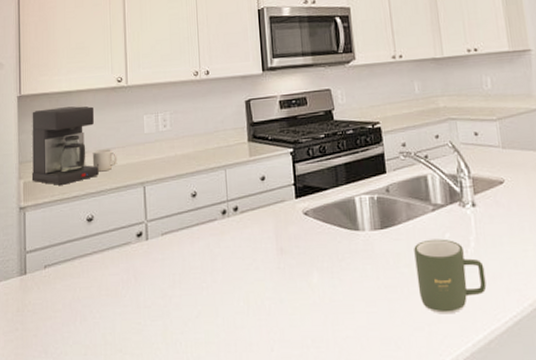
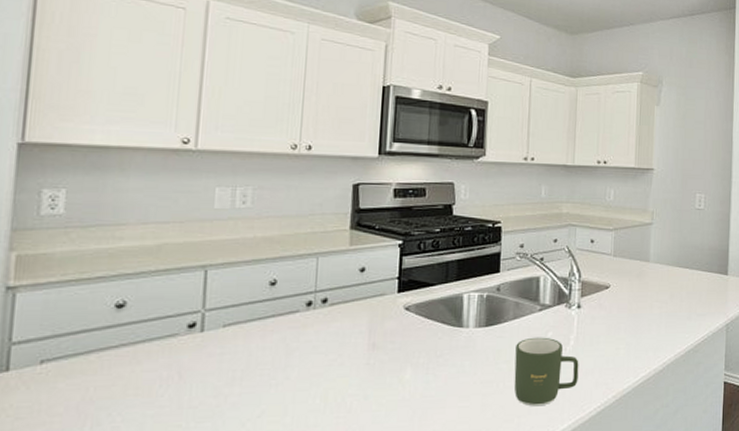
coffee maker: present [31,106,99,185] -> none [30,164,142,262]
mug: present [92,149,118,172] -> none [132,222,171,249]

